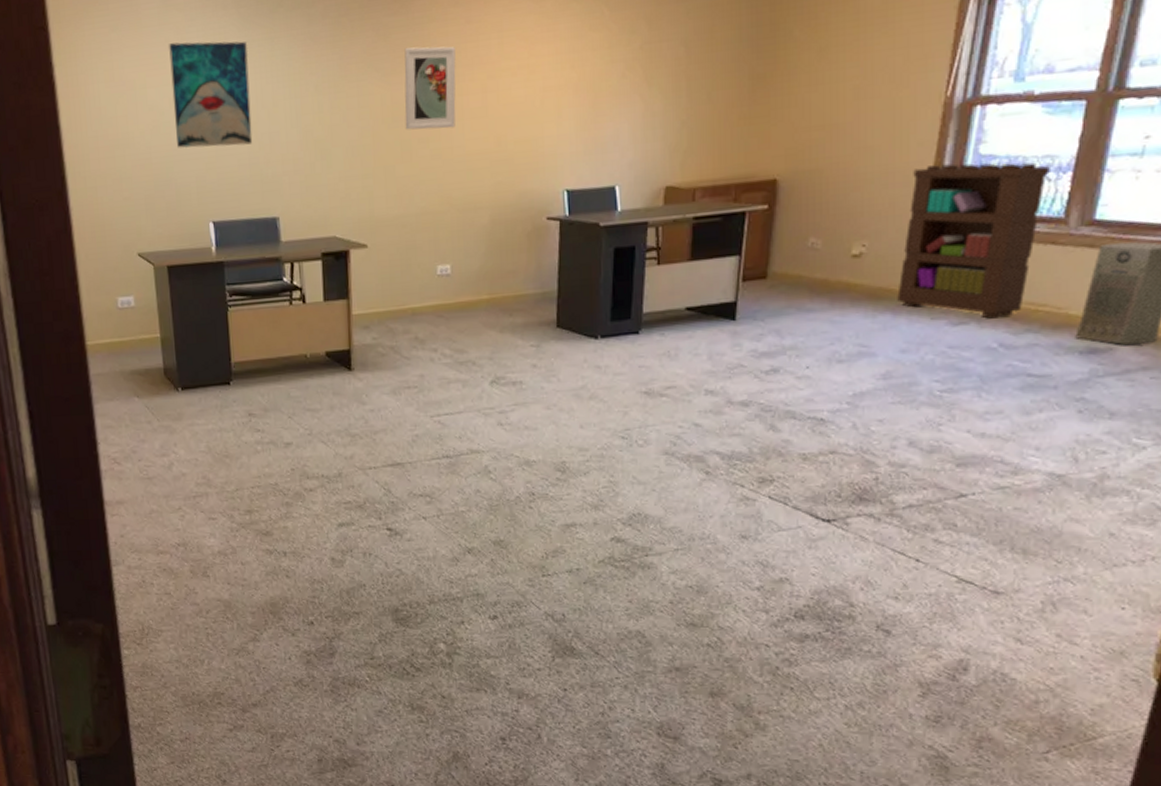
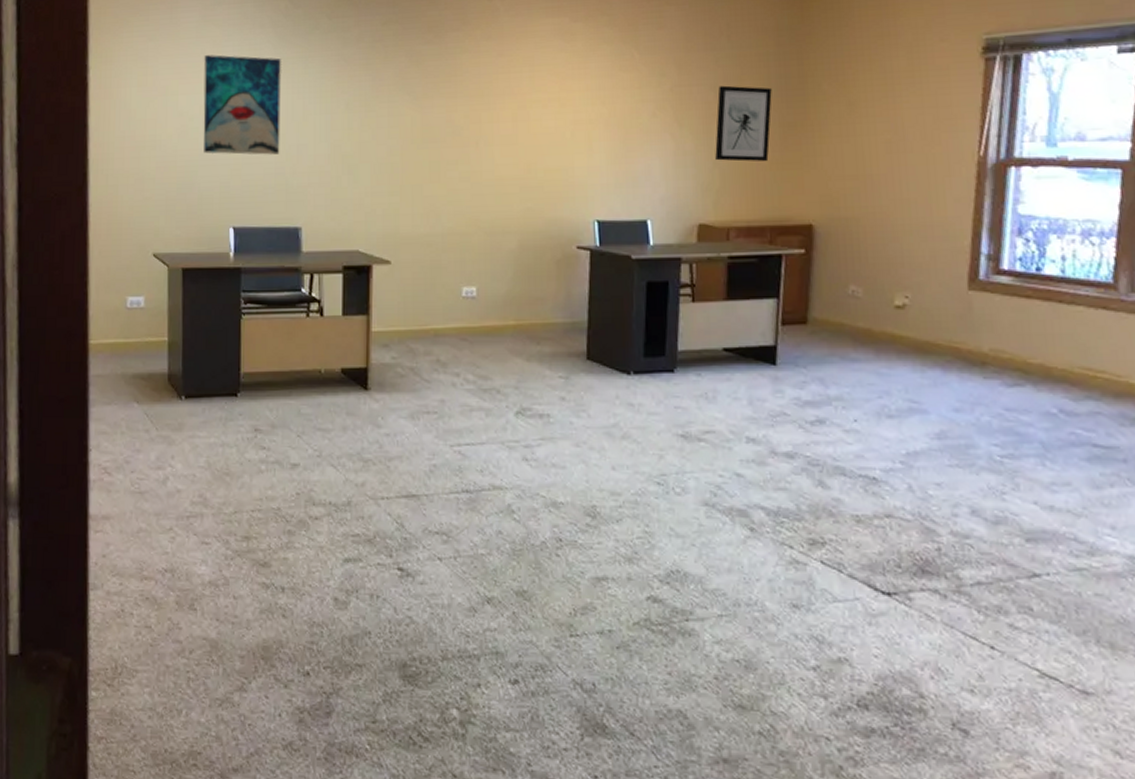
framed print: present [404,46,456,130] -> none [434,74,487,153]
wall art: none [684,38,743,120] -> present [715,85,772,162]
bookshelf: present [897,162,1050,319] -> none [945,221,1093,382]

